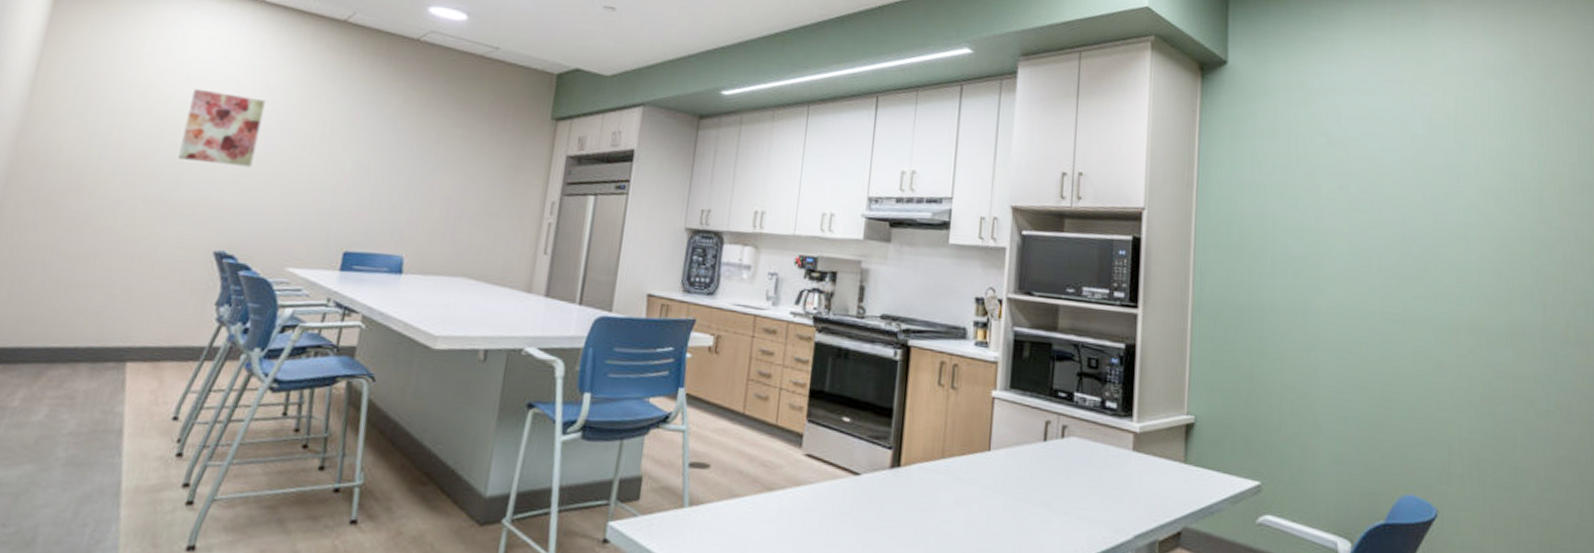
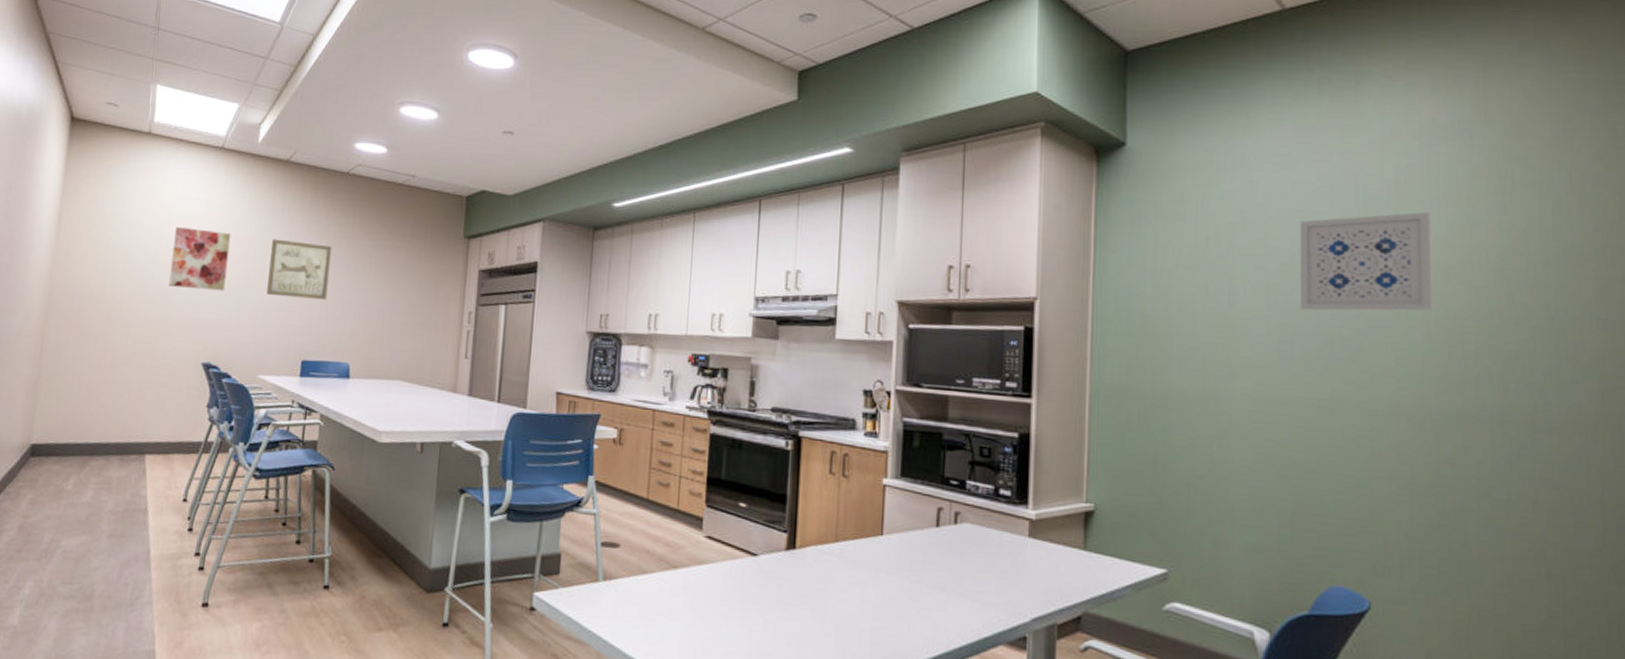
wall art: none [305,109,393,182] -> present [266,239,332,300]
wall art: none [1376,141,1486,233] -> present [1299,211,1433,311]

